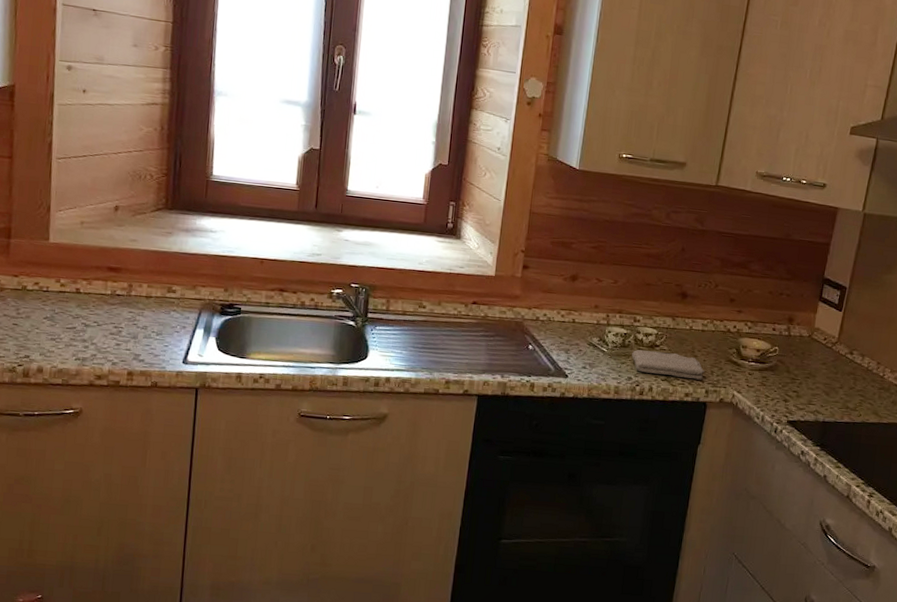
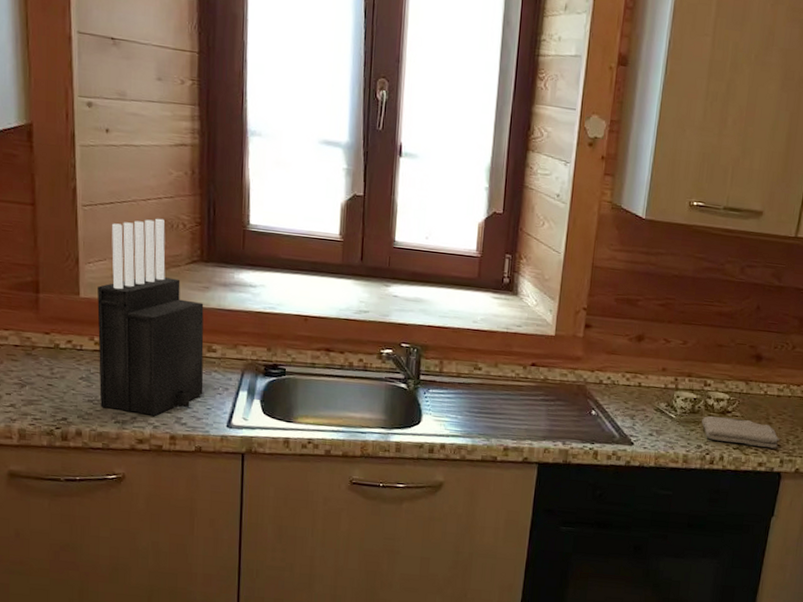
knife block: none [62,169,166,353] -> present [97,218,204,416]

